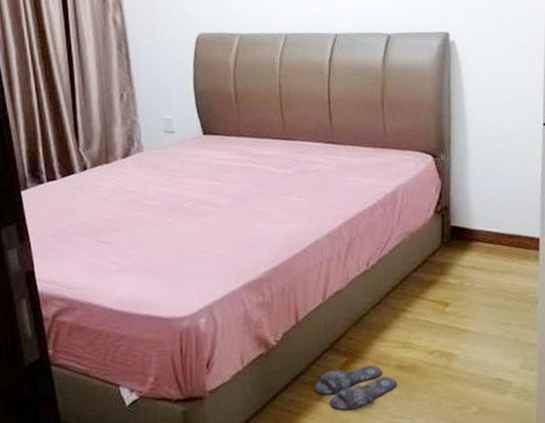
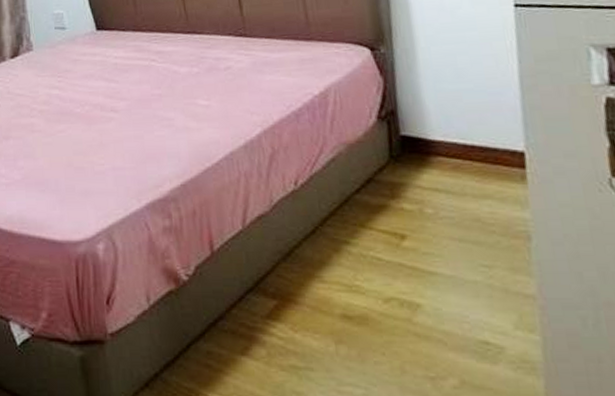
slippers: present [314,365,397,410] -> none [237,312,344,370]

